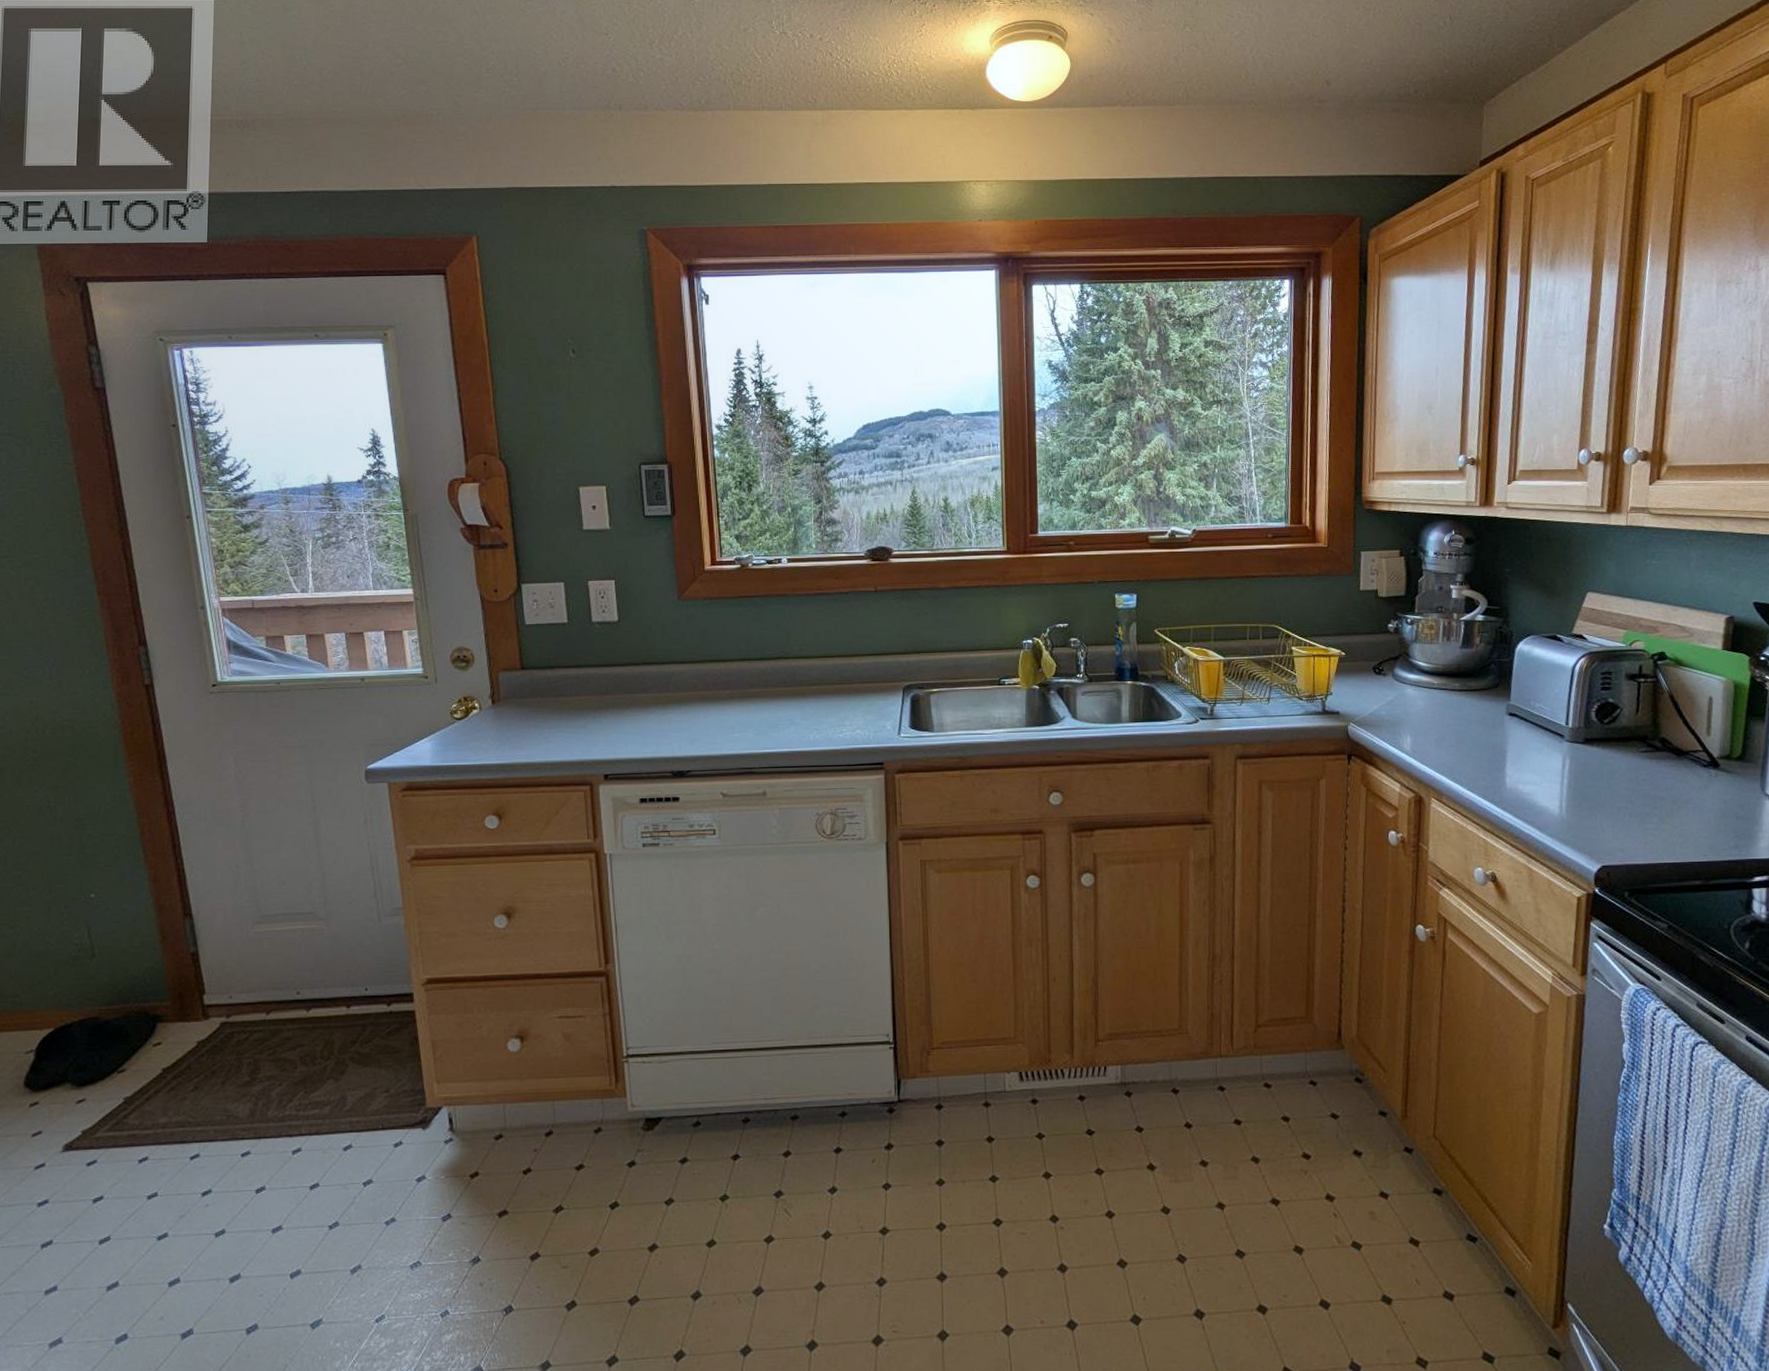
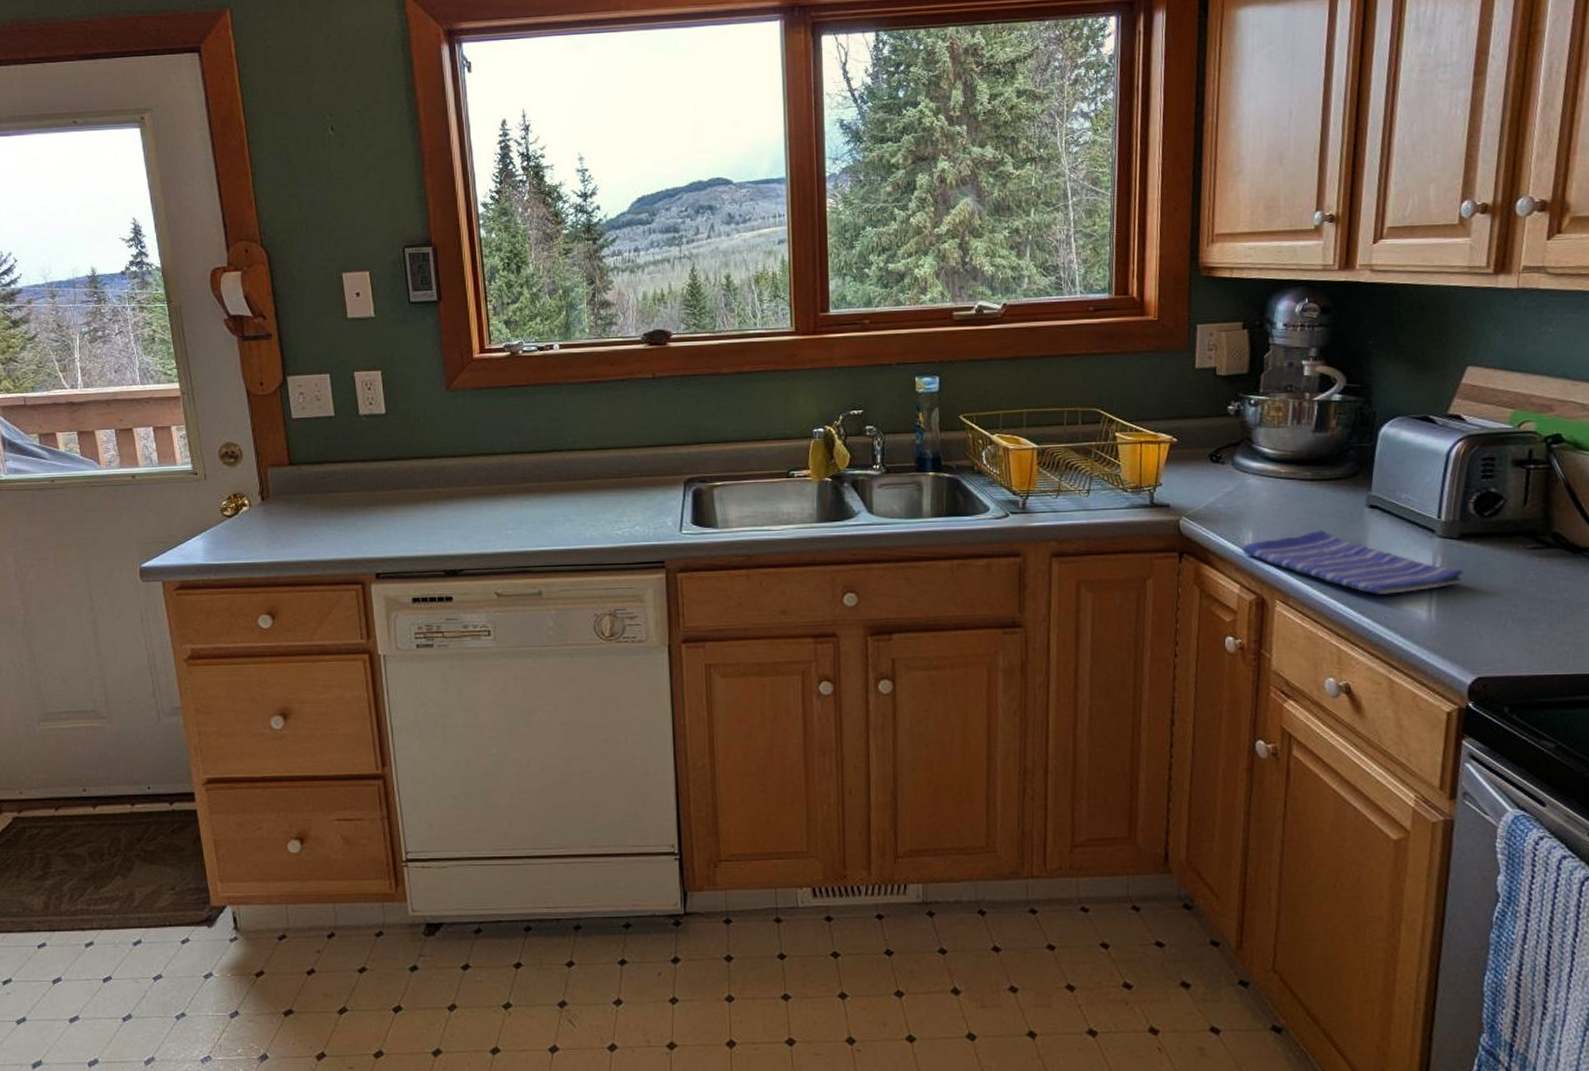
dish towel: none [1402,735,1588,792] -> present [1243,530,1464,594]

